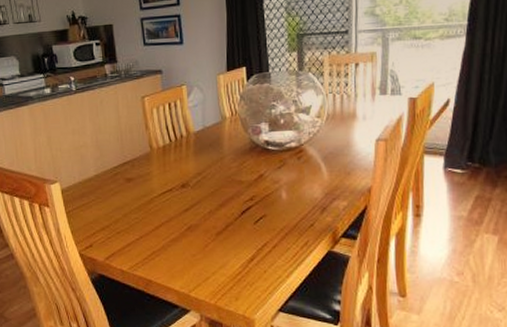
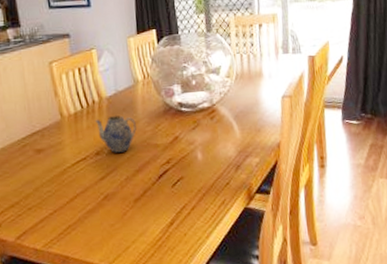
teapot: none [182,150,222,187] -> present [95,115,136,153]

